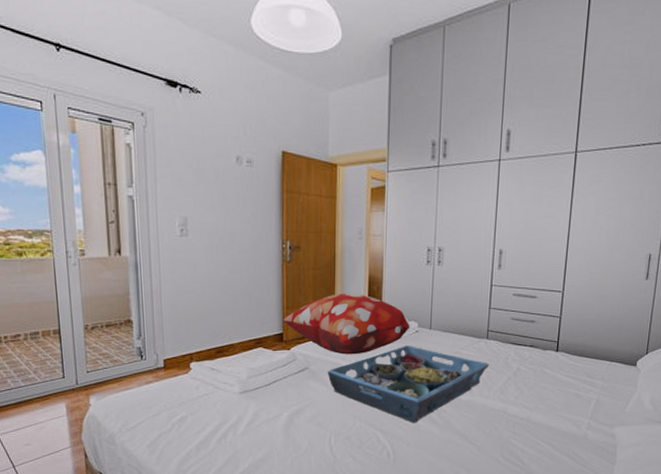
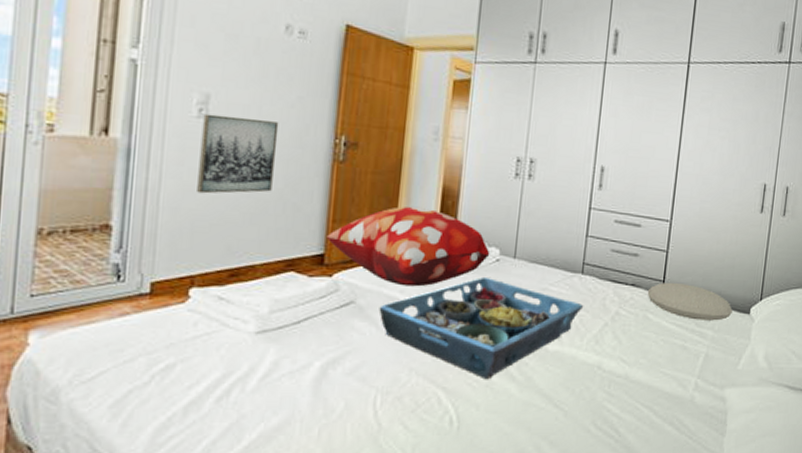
wall art: none [184,233,240,293] -> present [197,113,279,194]
cushion: none [543,342,620,373] -> present [647,282,733,321]

